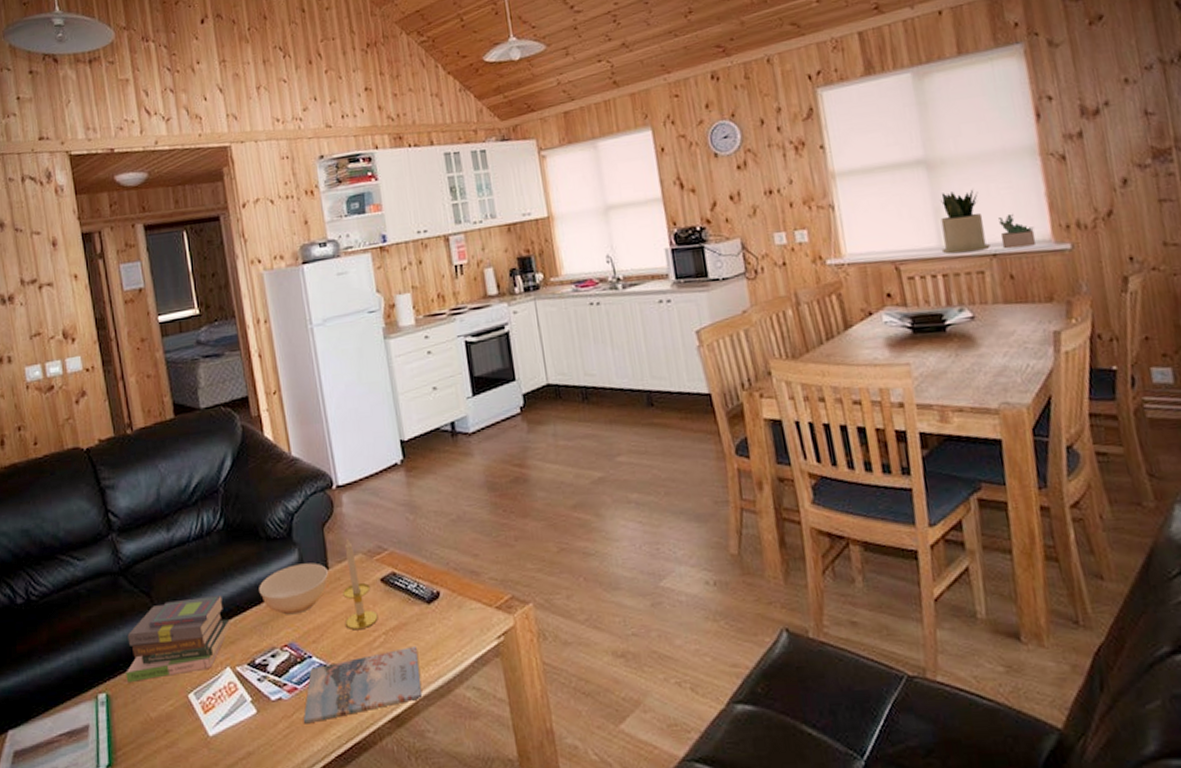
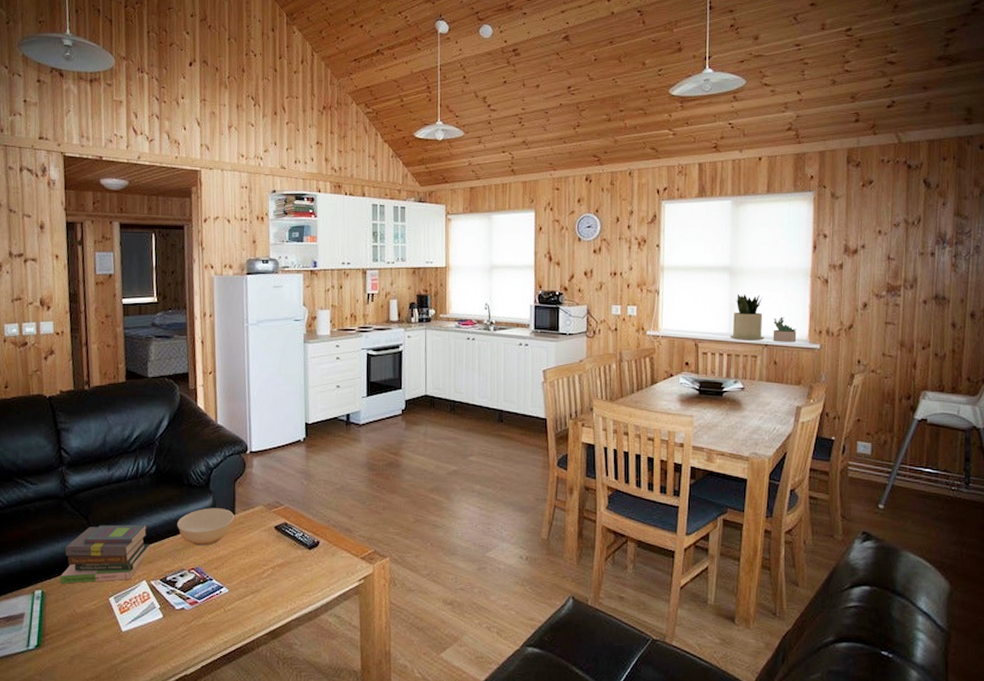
magazine: present [303,645,422,724] -> none [199,579,296,630]
candle: present [343,538,378,631] -> none [243,492,269,563]

